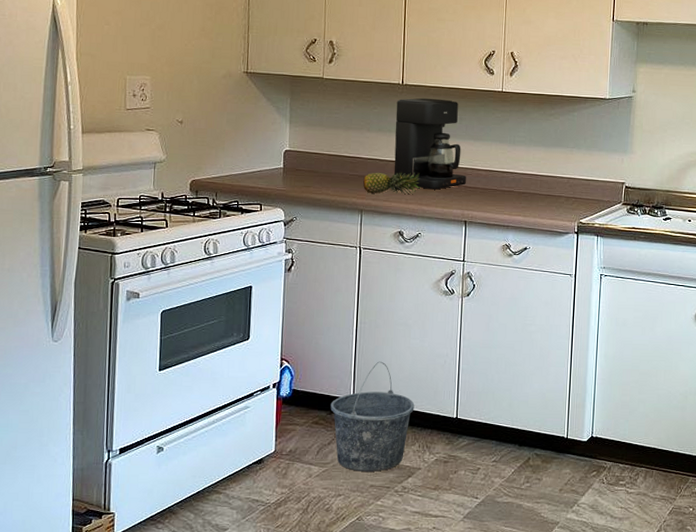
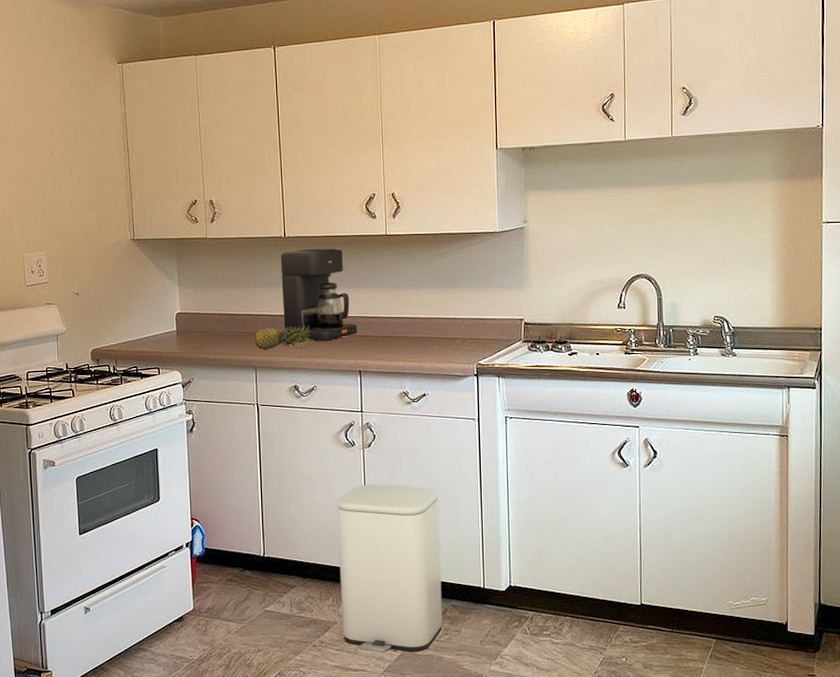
bucket: present [330,361,415,472] -> none [242,517,325,627]
pedal bin: none [426,333,531,500] -> present [336,484,443,653]

